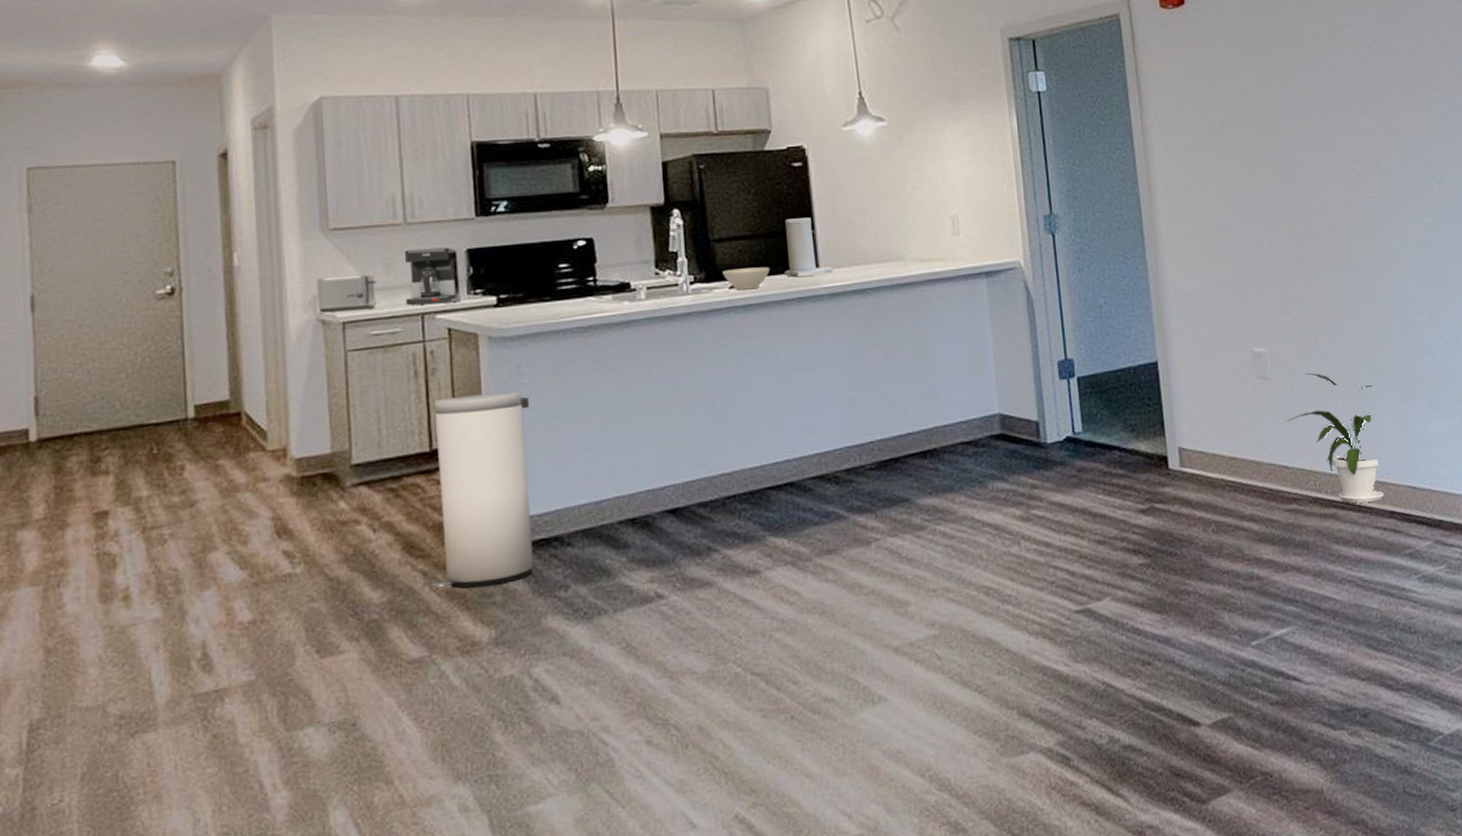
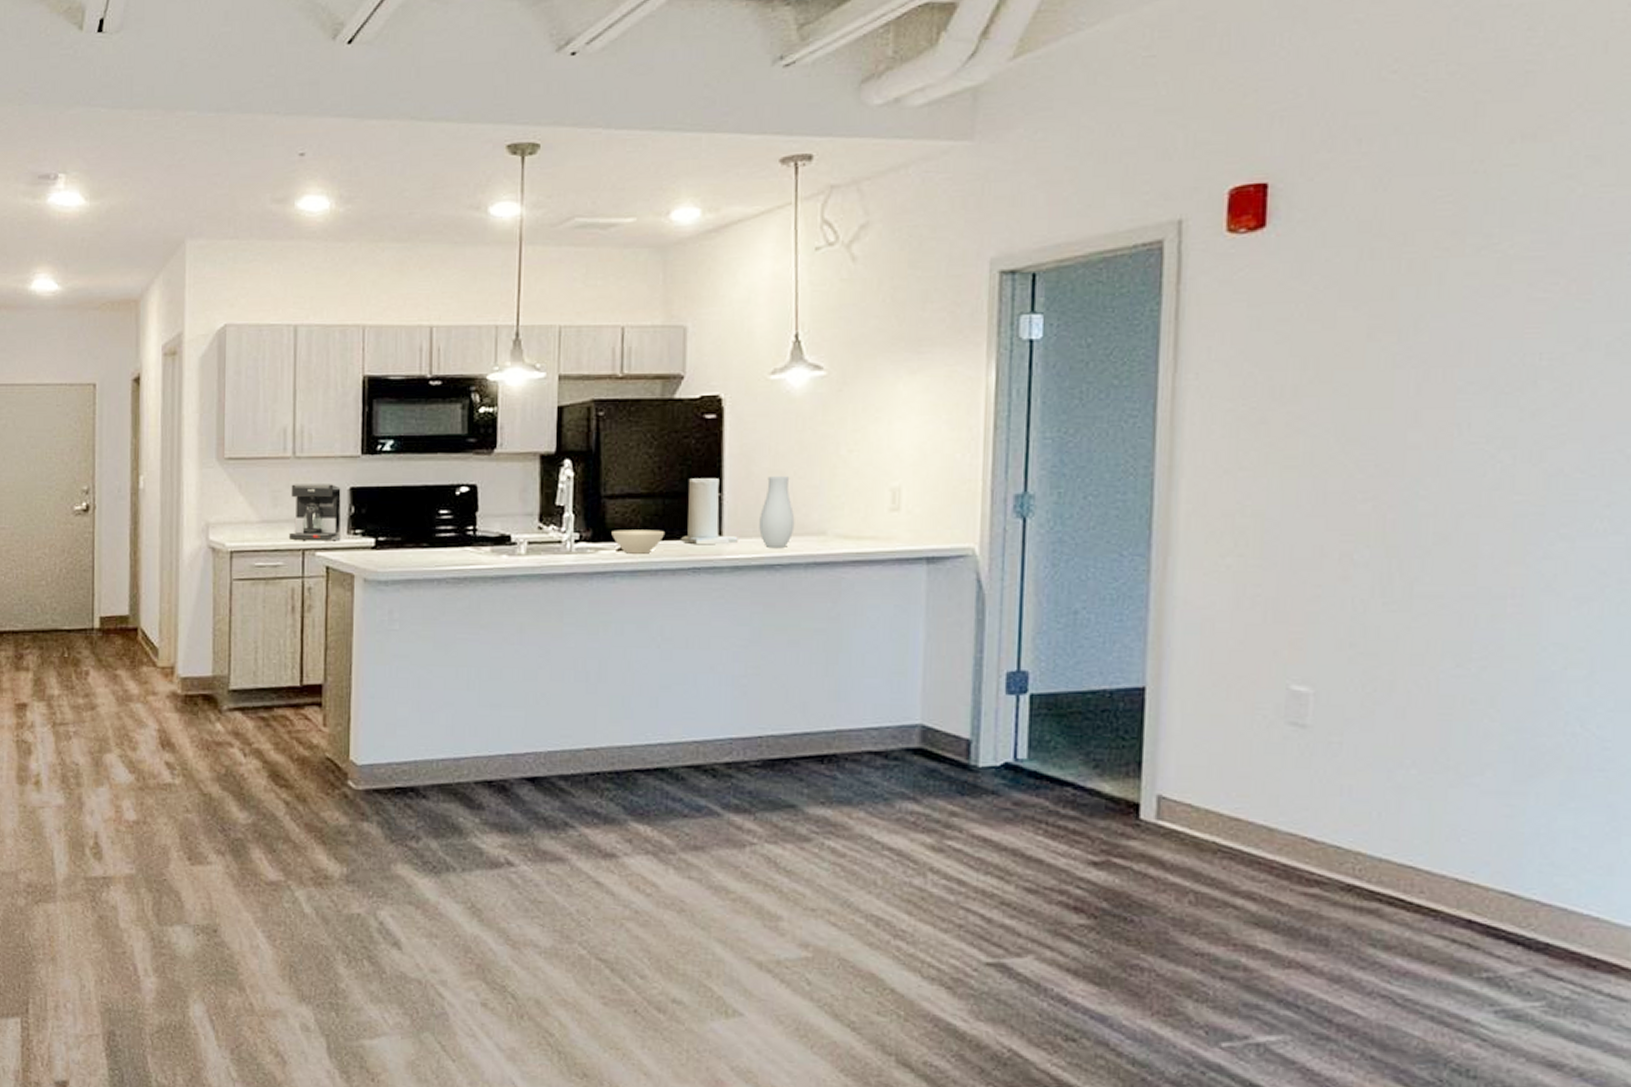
toaster: present [316,275,377,314] -> none [209,507,264,542]
pedal bin: present [431,391,534,589] -> none [291,635,398,825]
vase: none [848,212,879,276] -> present [759,476,795,549]
house plant: present [1286,372,1384,504] -> none [1324,725,1470,905]

